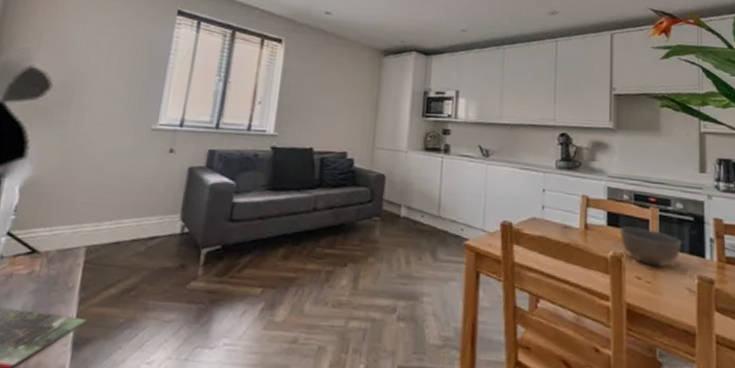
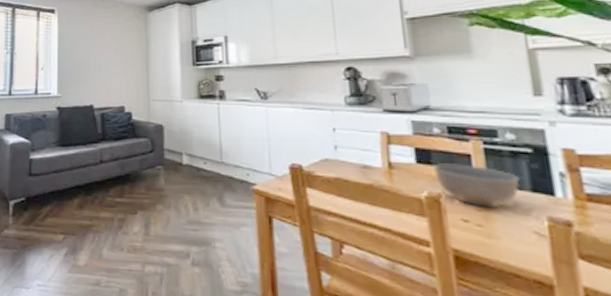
toaster: none [584,151,625,180] -> present [378,82,432,113]

